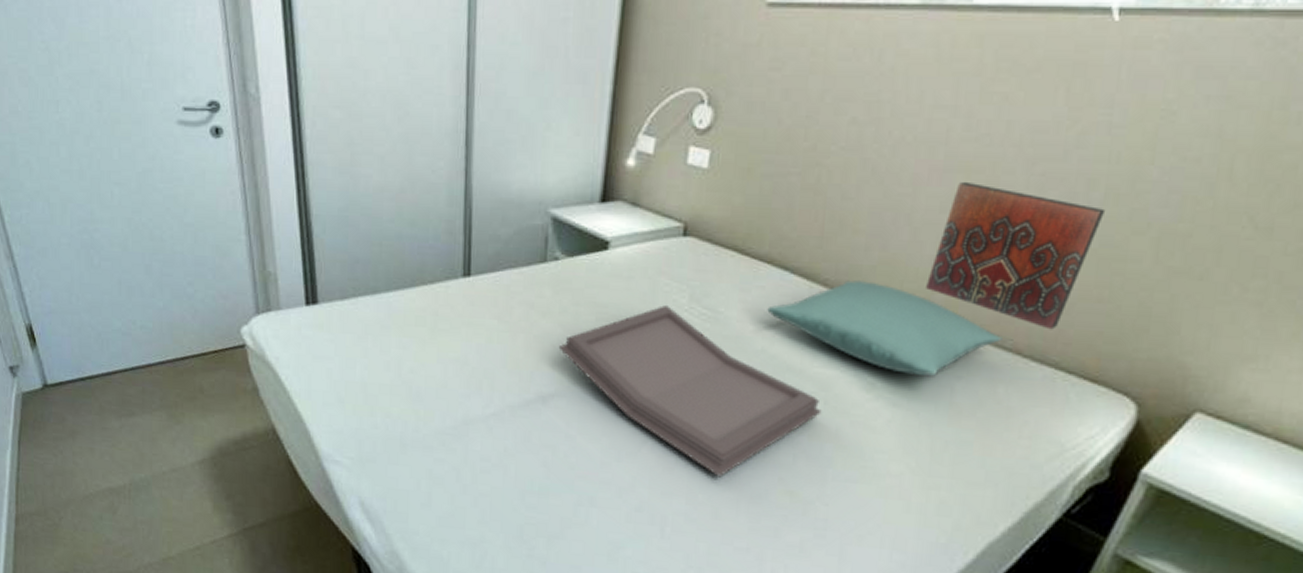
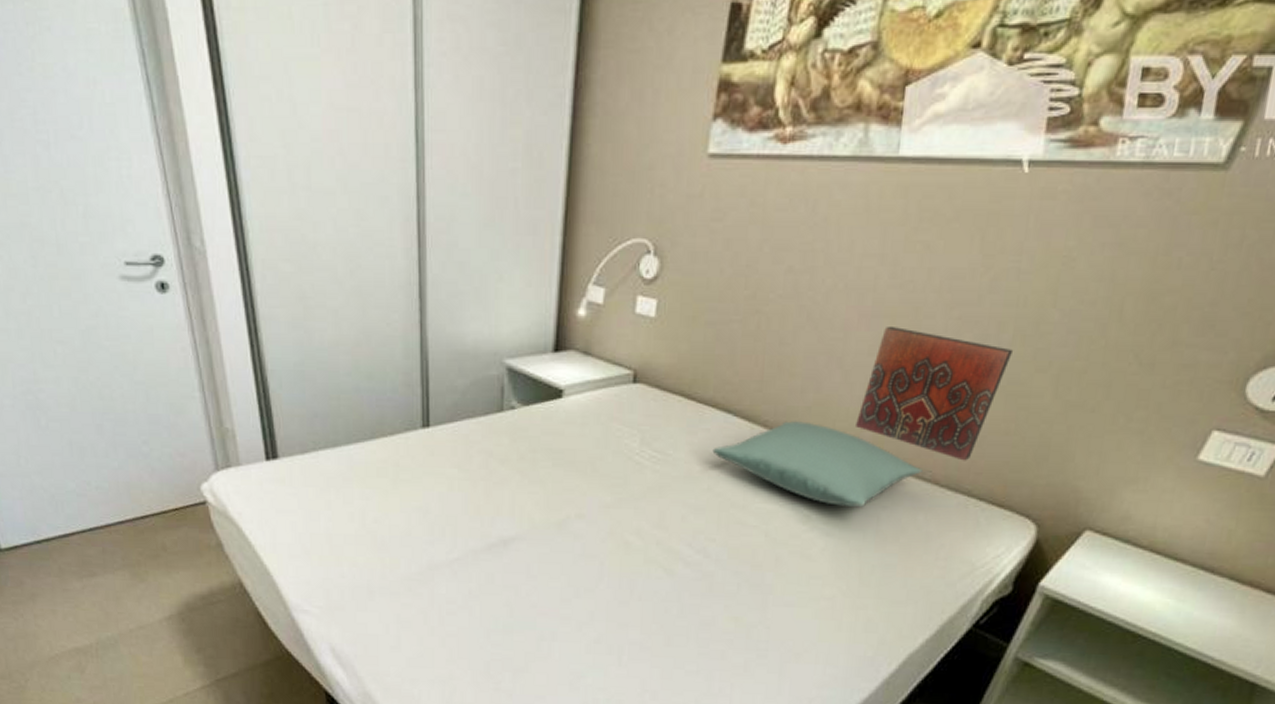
serving tray: present [558,305,822,478] -> none [517,450,763,608]

